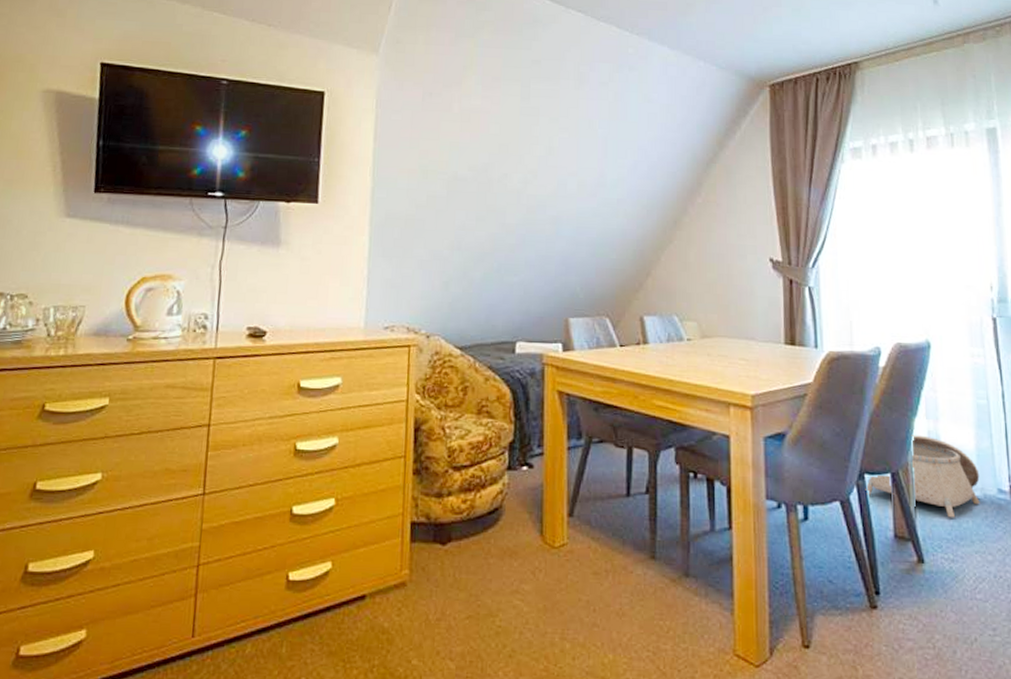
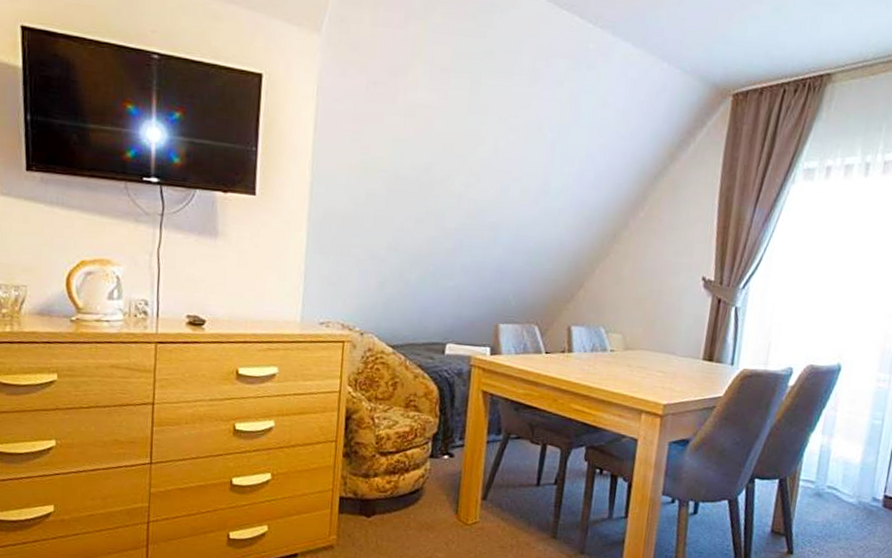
basket: present [865,435,980,518] -> none [753,447,860,519]

